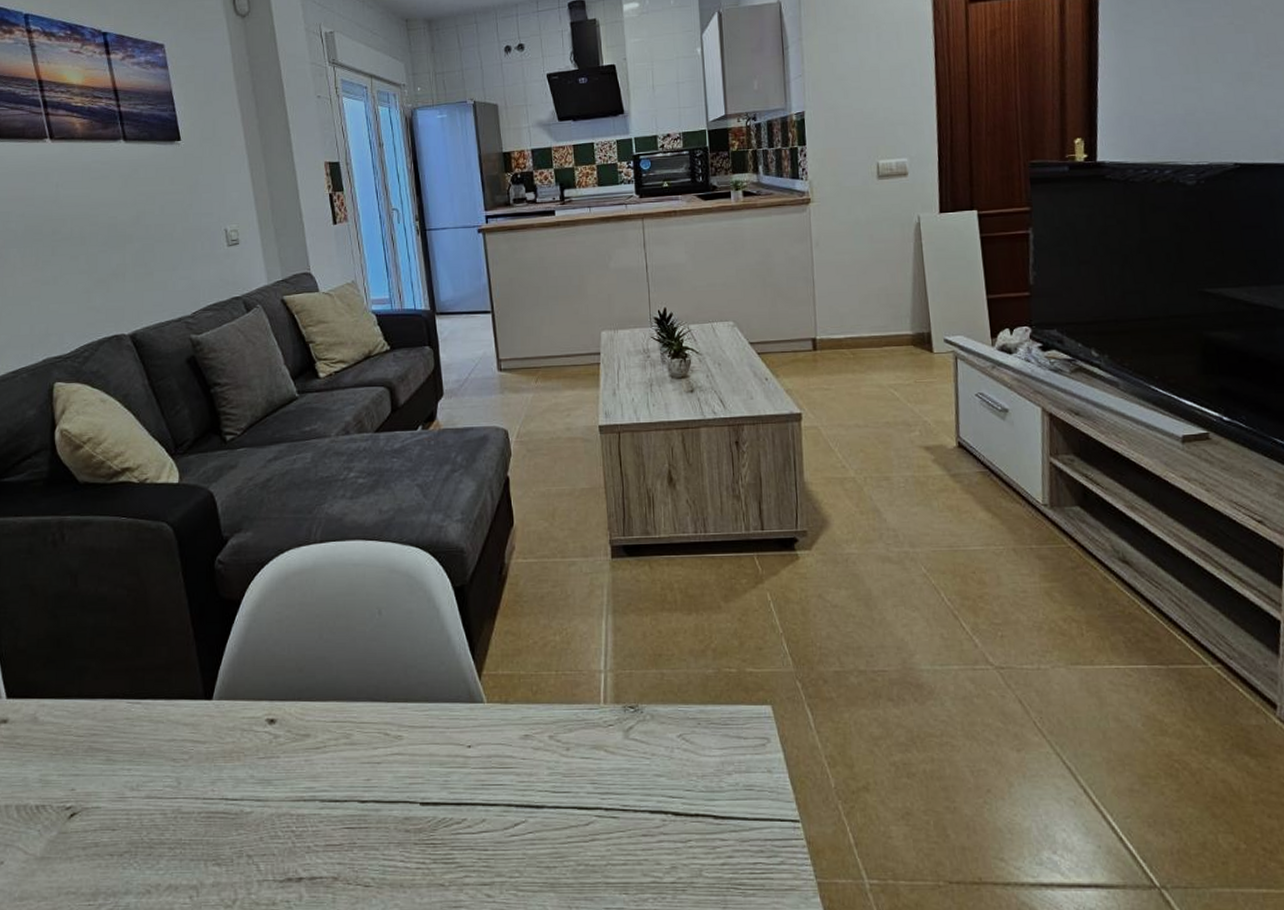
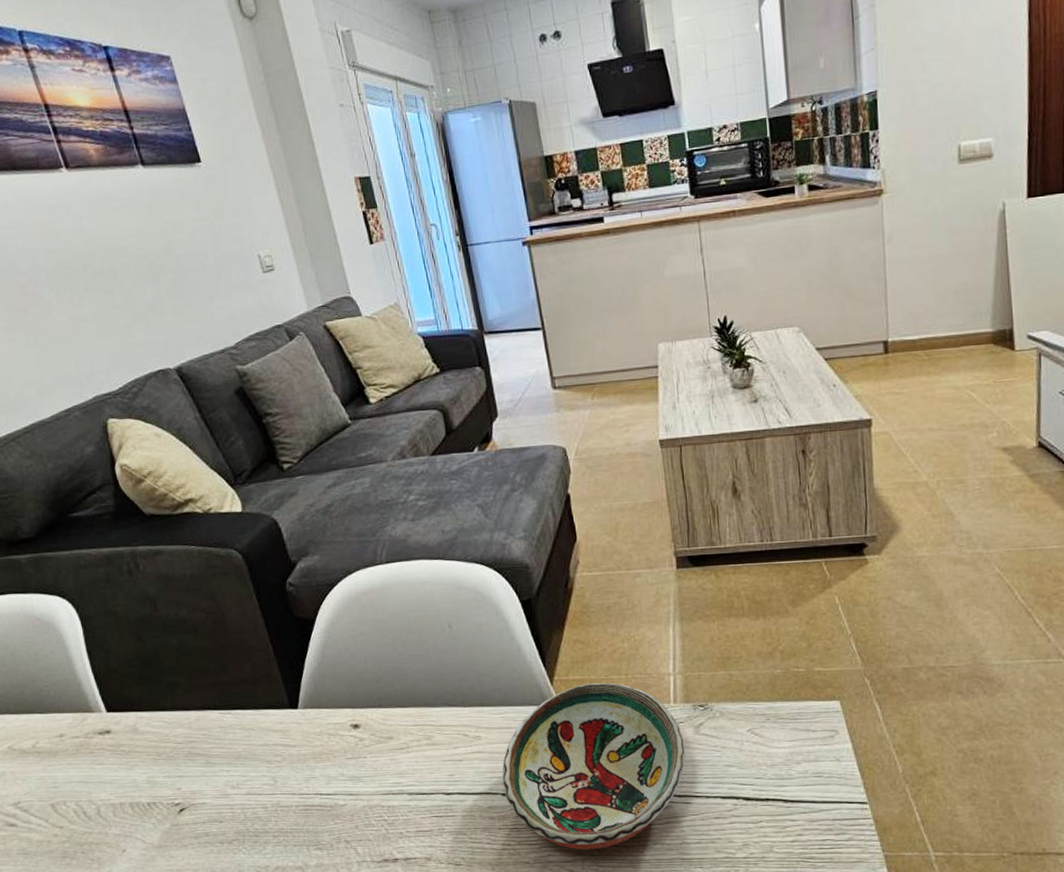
decorative bowl: none [422,679,615,871] -> present [502,683,687,850]

